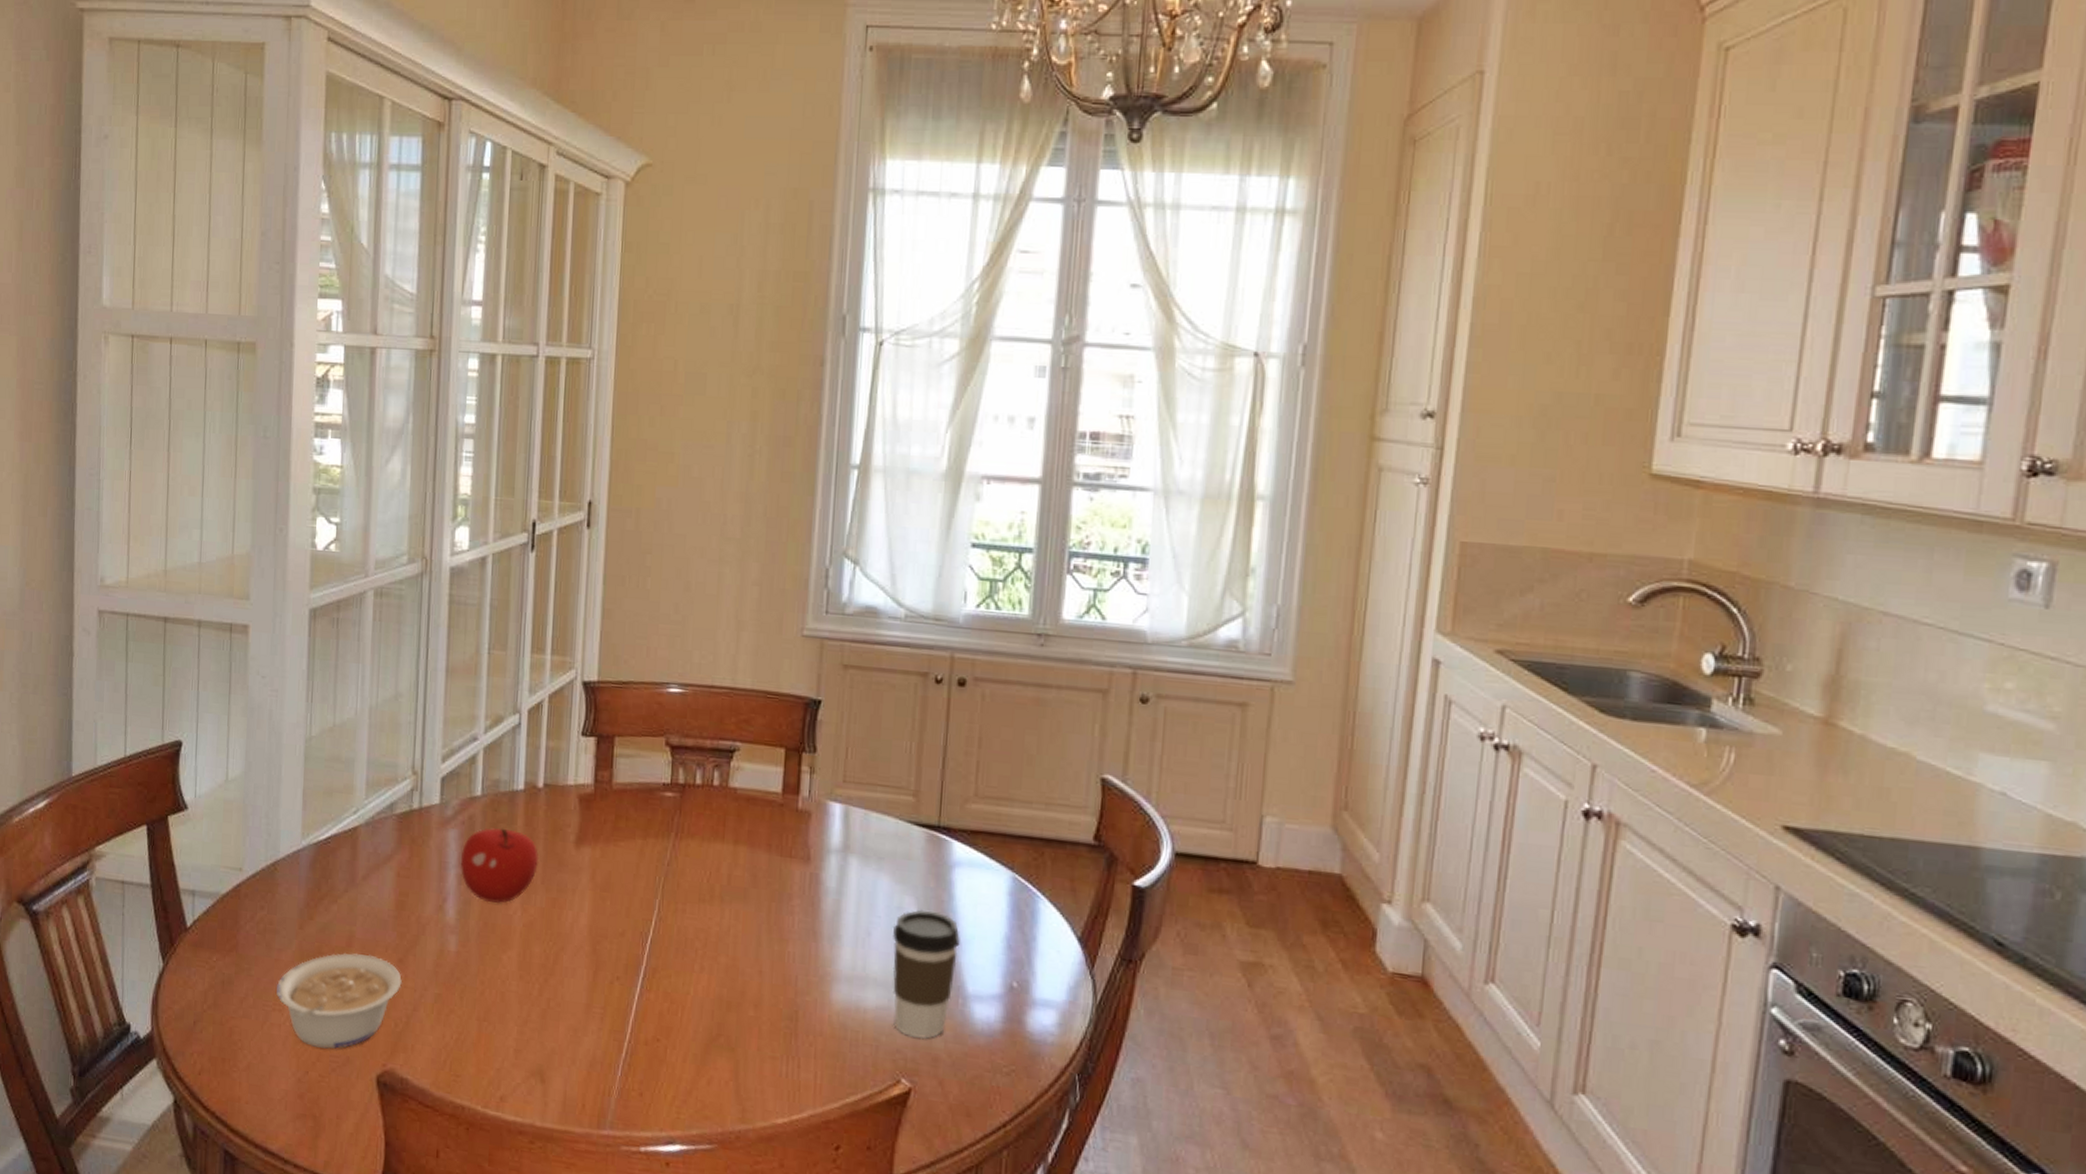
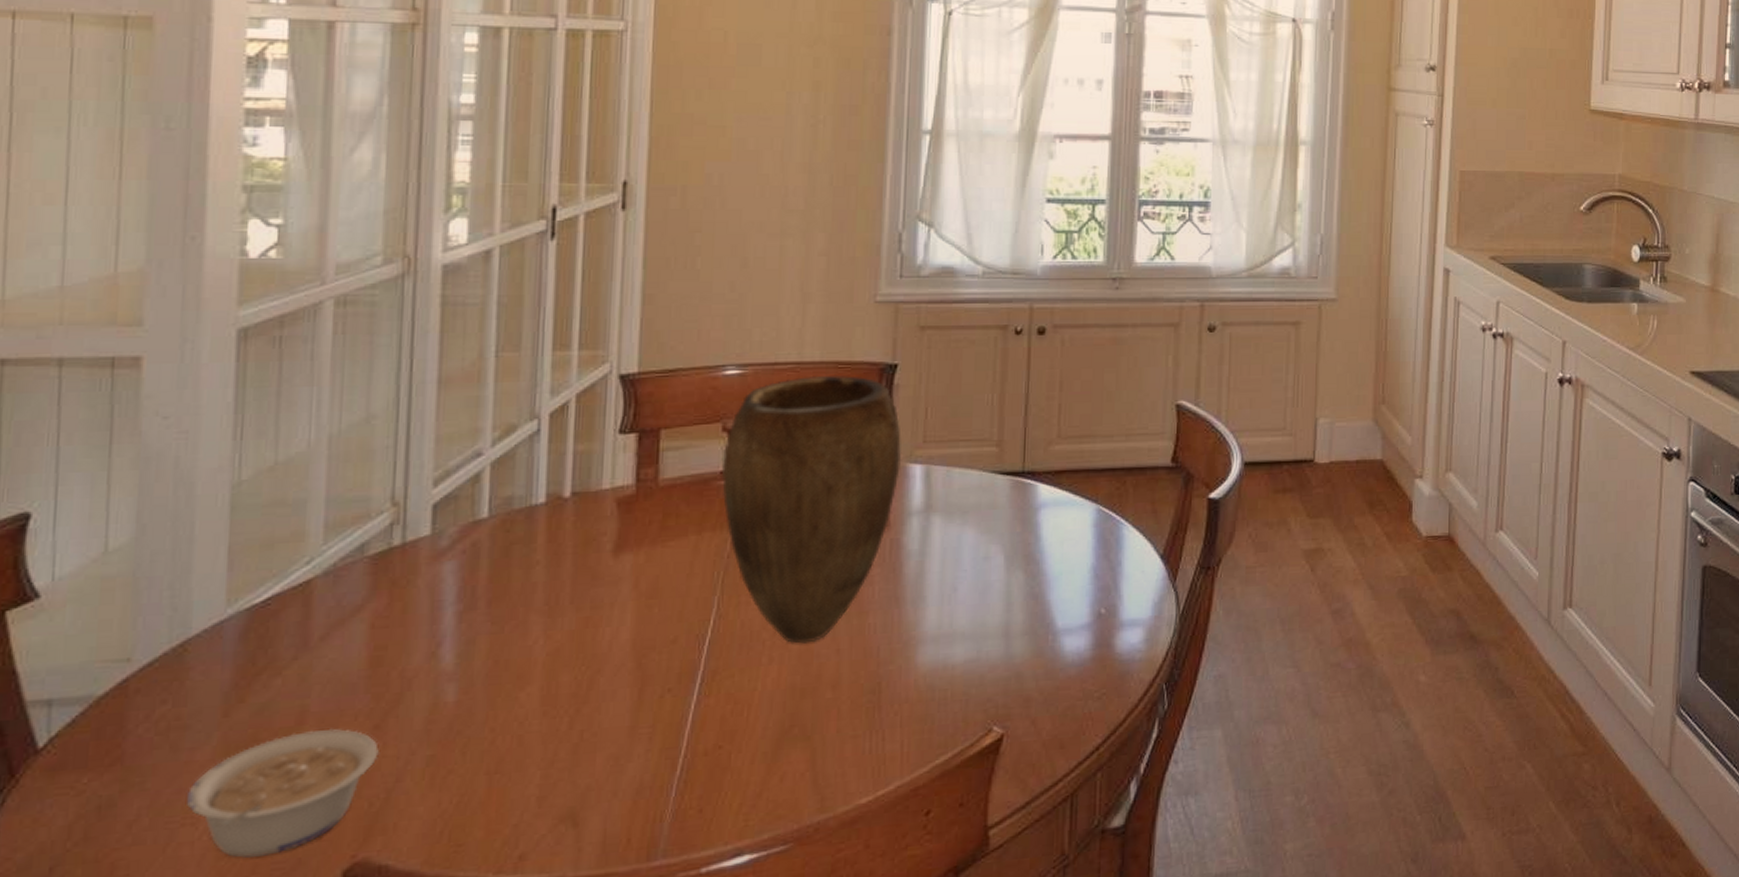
fruit: present [461,828,540,904] -> none [461,549,567,638]
vase: none [663,702,823,960] -> present [721,374,902,644]
coffee cup: present [892,909,960,1040] -> none [979,555,1048,683]

